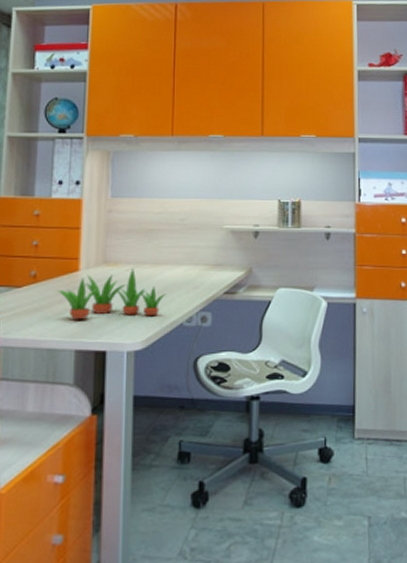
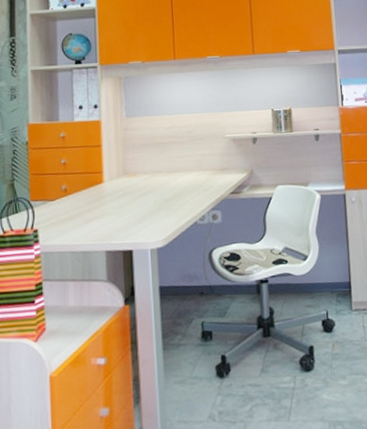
succulent plant: present [58,269,166,319] -> none [87,177,180,224]

